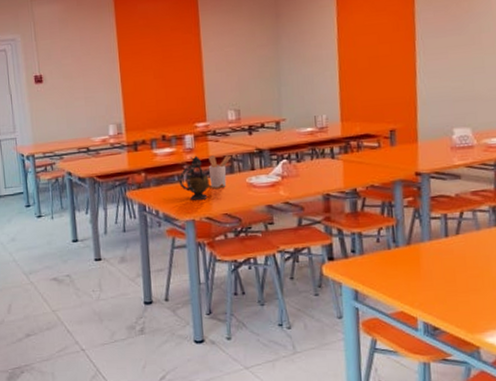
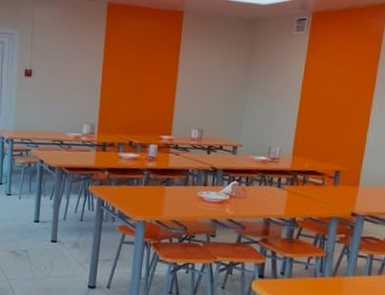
teapot: present [179,156,224,200] -> none [137,164,177,204]
utensil holder: present [208,155,231,188] -> none [165,166,188,197]

